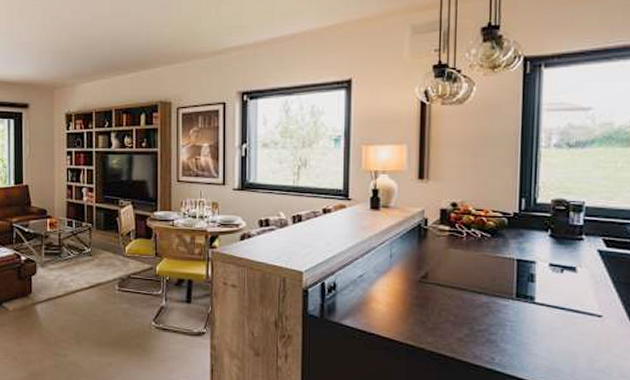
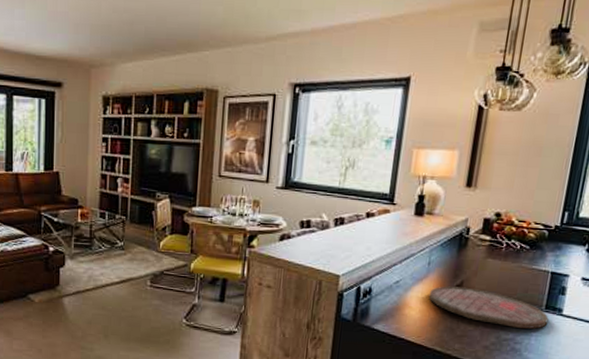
cutting board: none [394,278,521,319] -> present [429,286,549,329]

